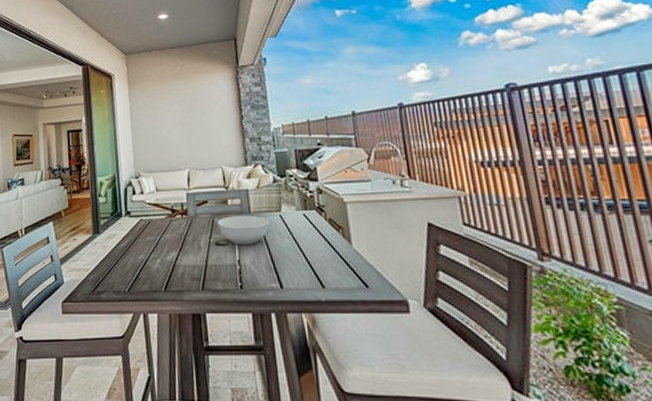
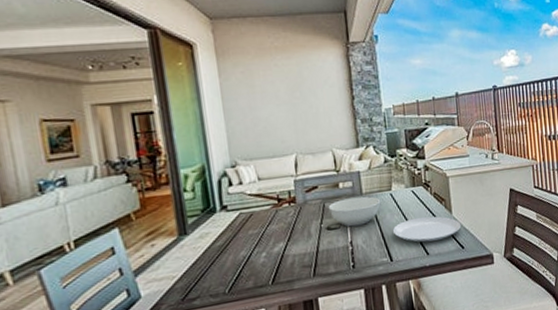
plate: none [282,244,364,274] -> present [392,216,462,243]

